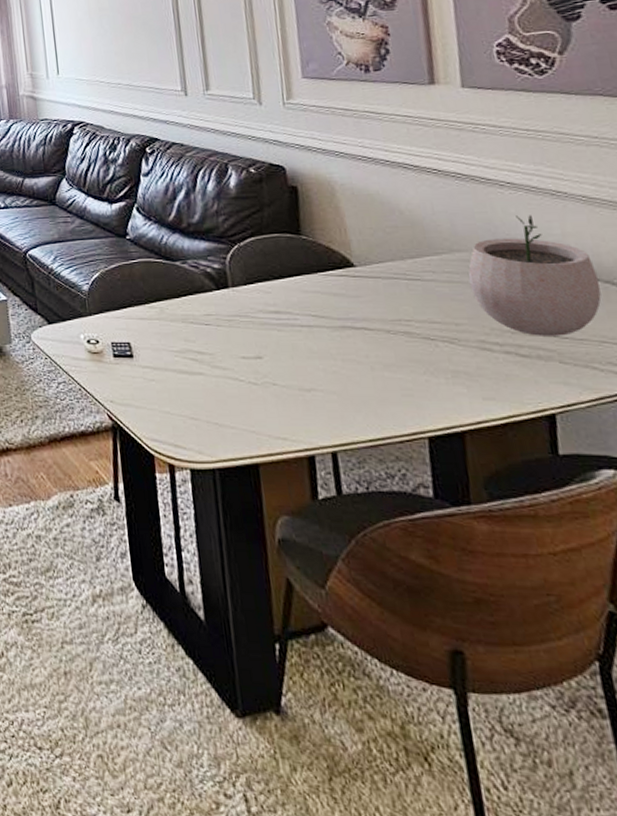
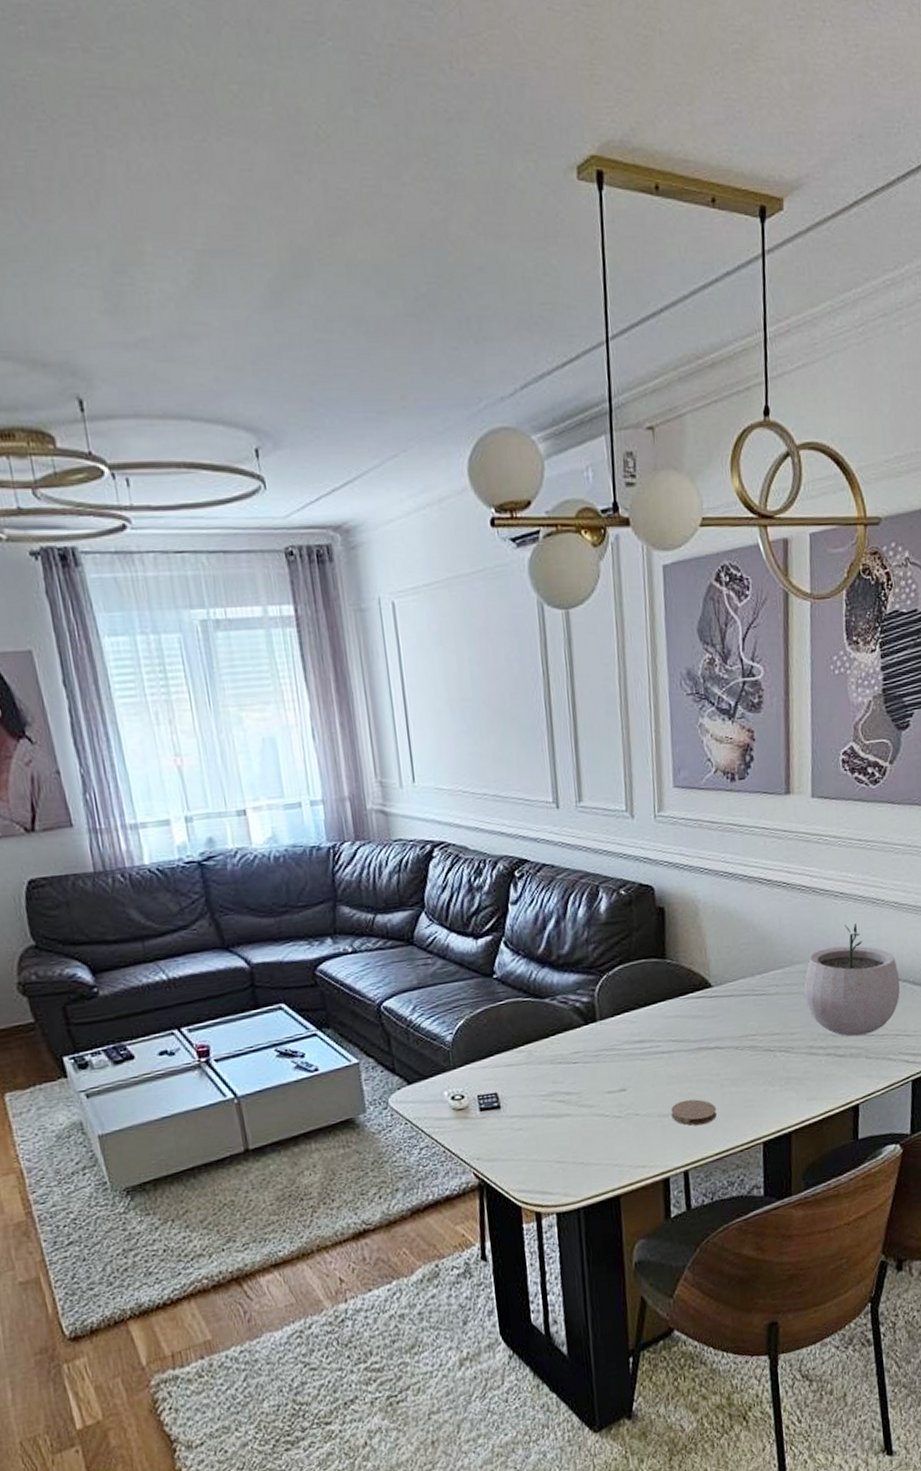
coaster: none [313,377,368,407] -> present [671,1099,717,1126]

